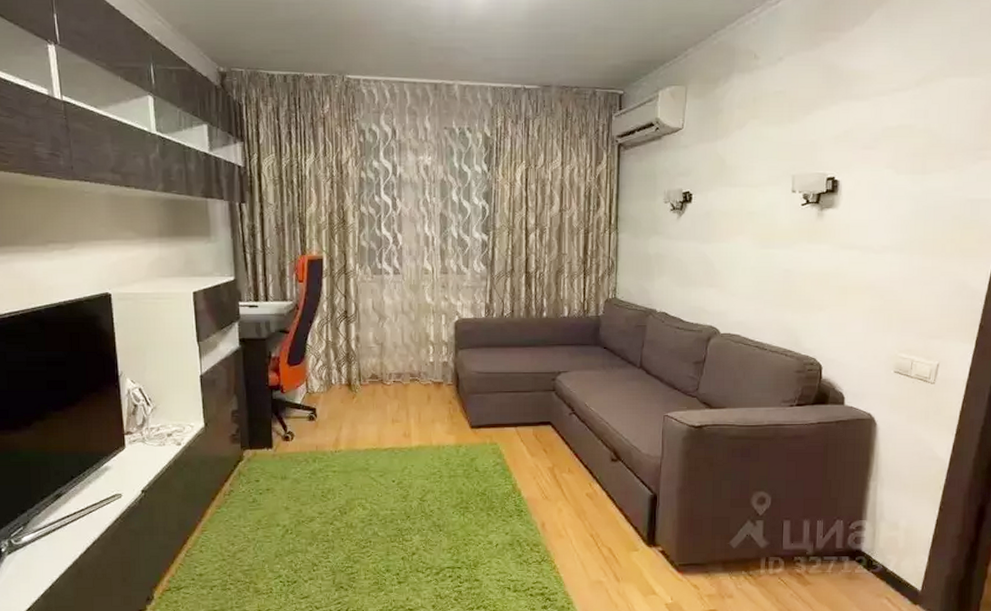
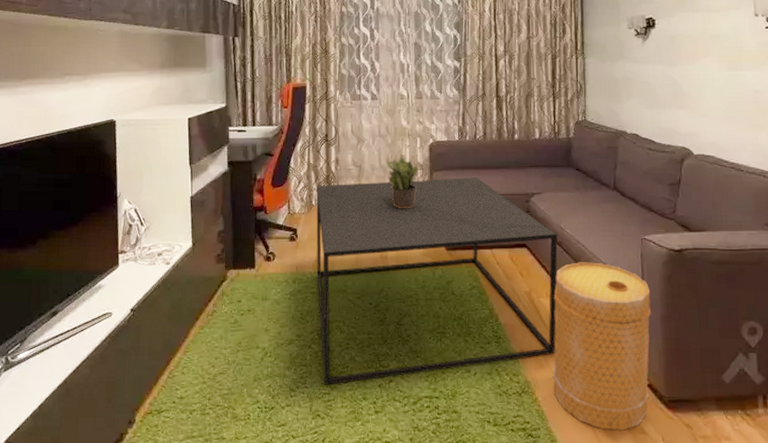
coffee table: none [336,356,582,559] -> present [316,178,558,385]
potted plant: none [410,332,449,388] -> present [386,155,424,209]
basket: none [571,438,669,592] -> present [552,262,652,431]

